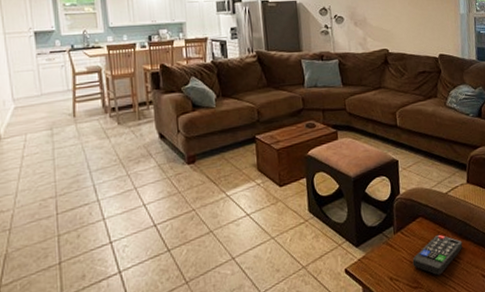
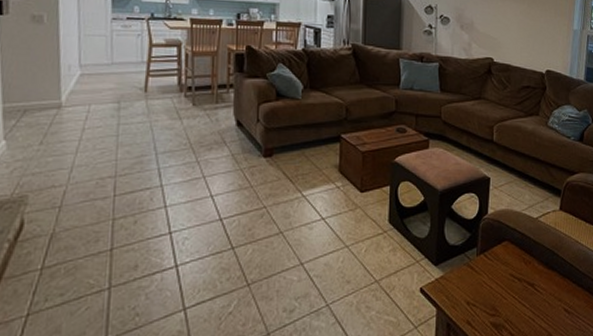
remote control: present [412,234,463,276] -> none [493,261,548,305]

